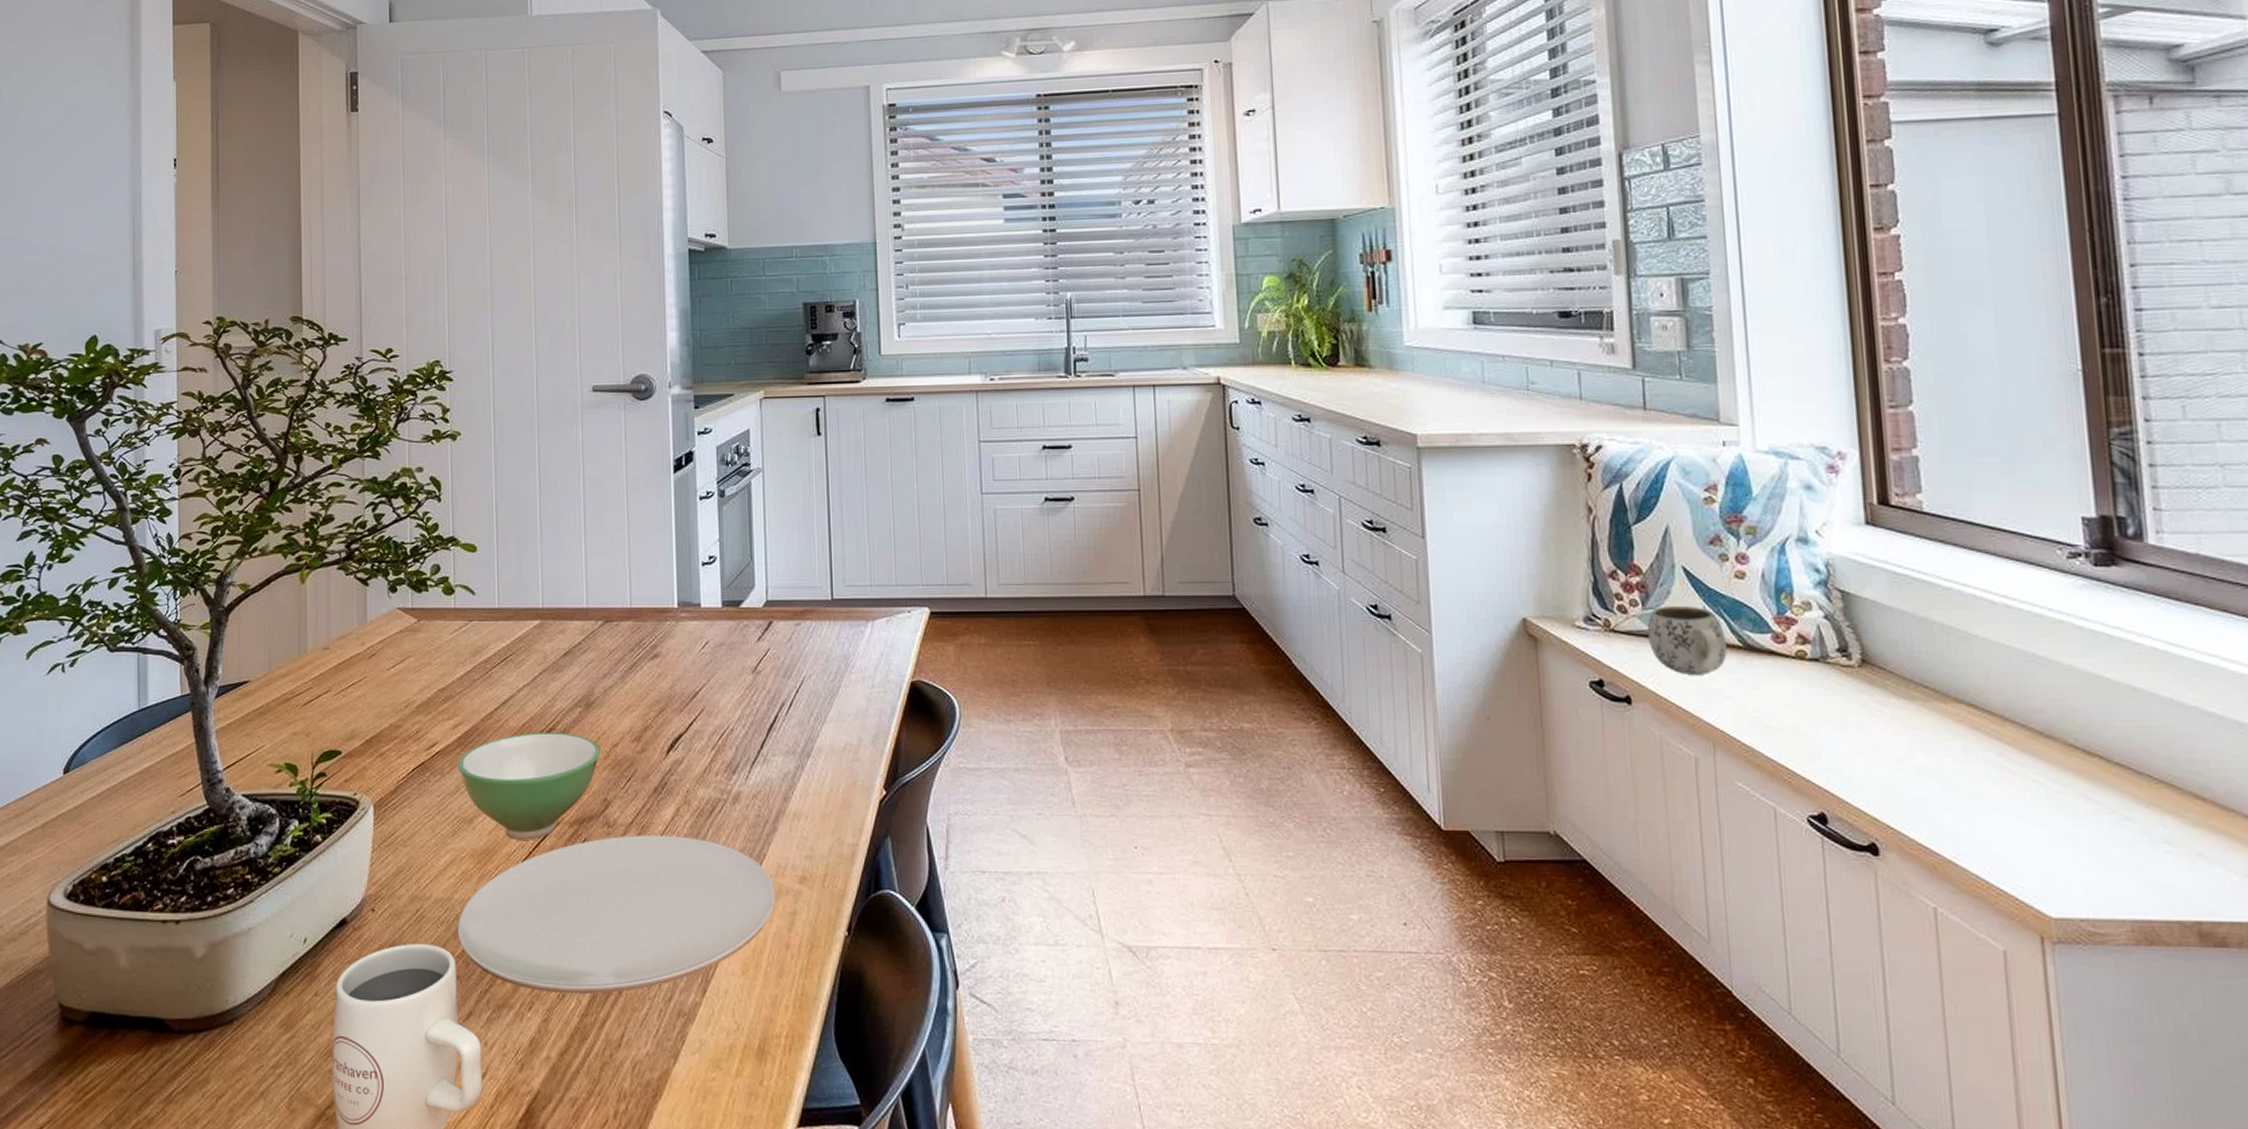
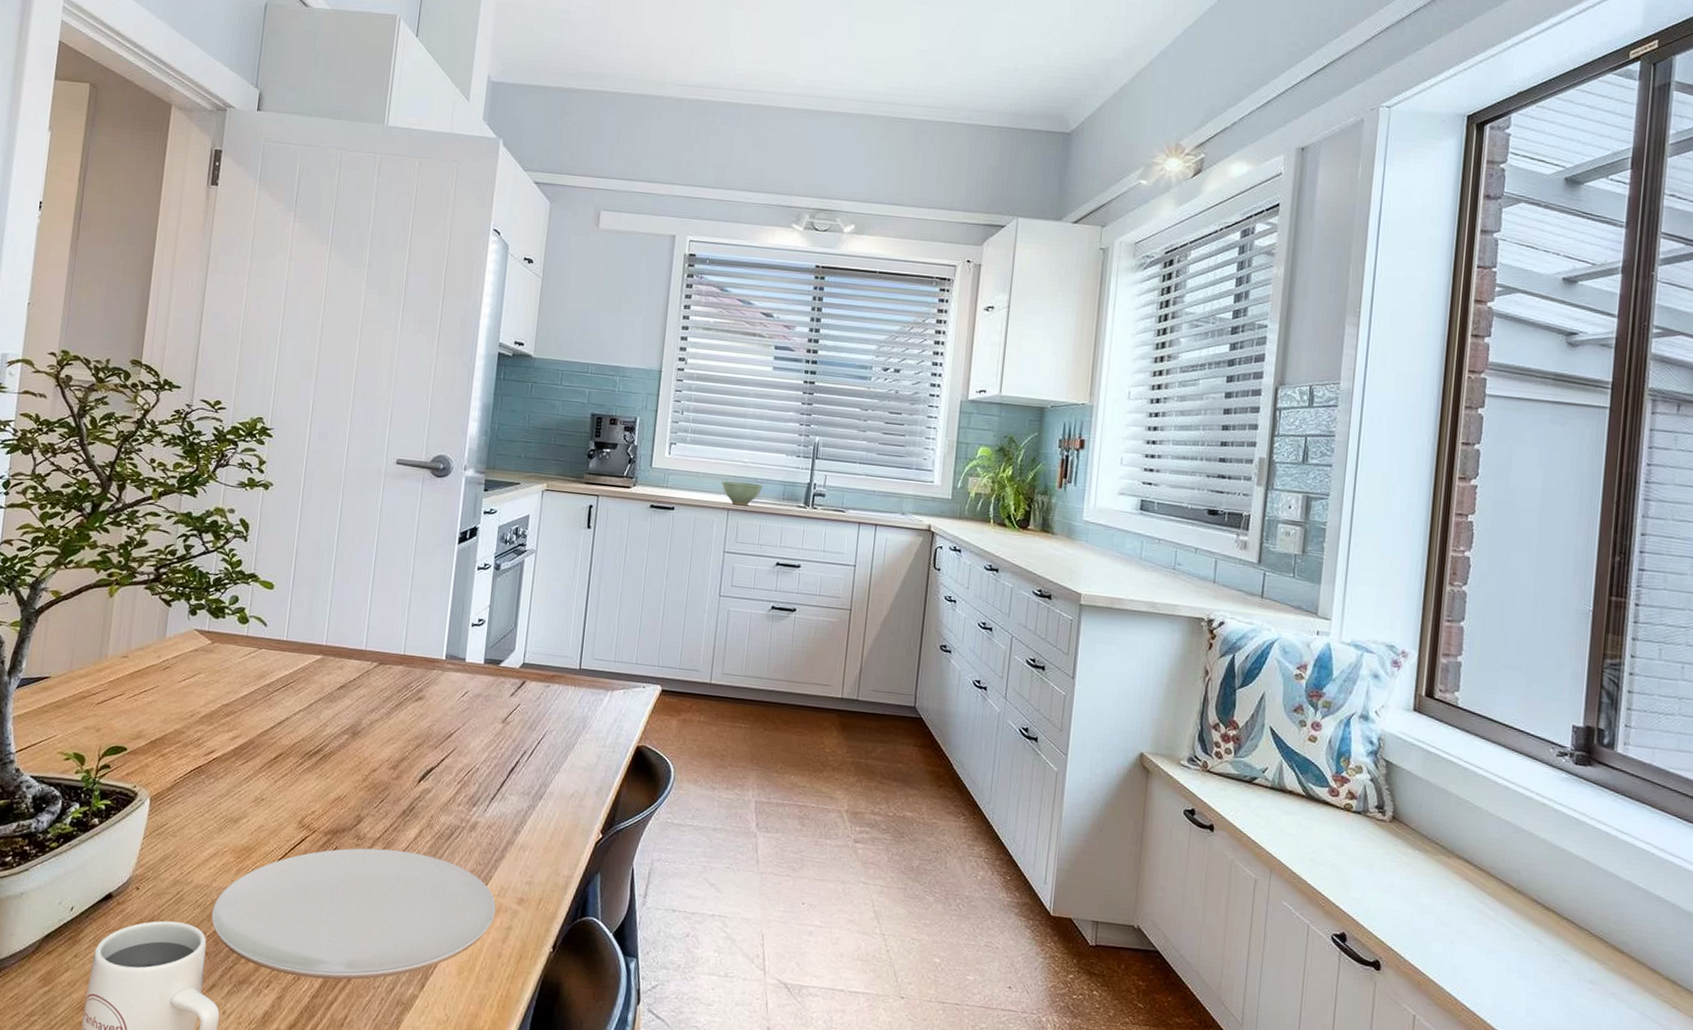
bowl: present [458,732,601,840] -> none [231,751,361,843]
bowl: none [964,356,1013,385] -> present [721,481,763,506]
mug: present [1647,606,1727,675] -> none [1234,756,1294,815]

